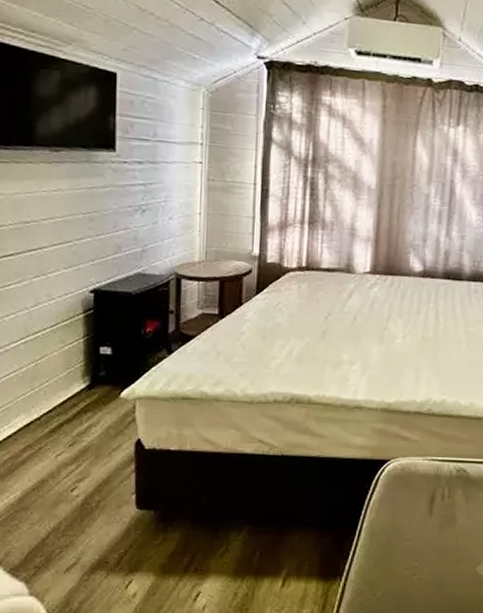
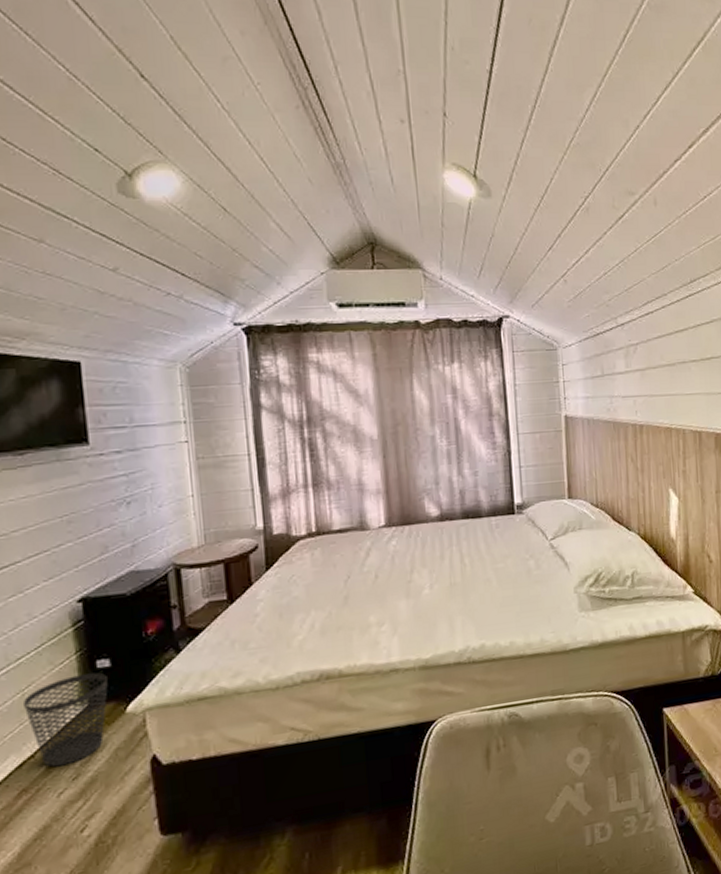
wastebasket: none [35,356,108,432] -> present [22,672,108,767]

